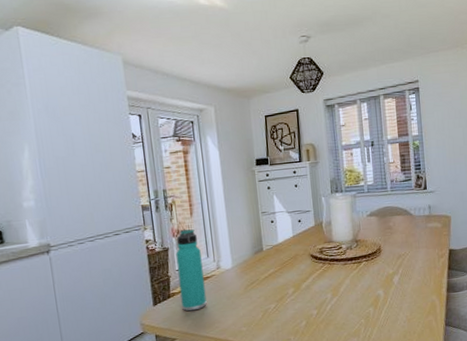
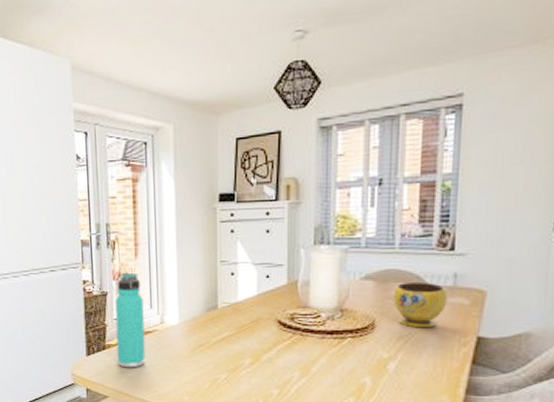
bowl: none [390,214,427,248] -> present [393,283,447,328]

